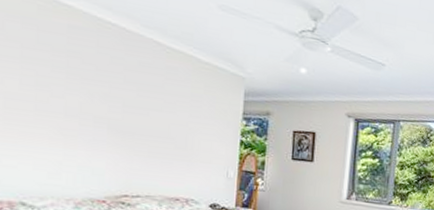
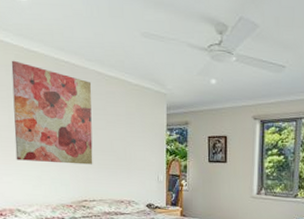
wall art: none [26,11,147,152] -> present [11,60,93,165]

